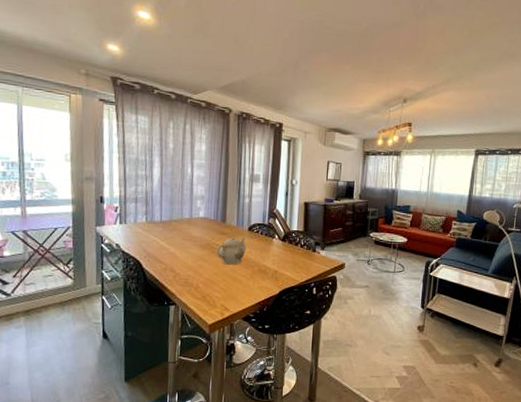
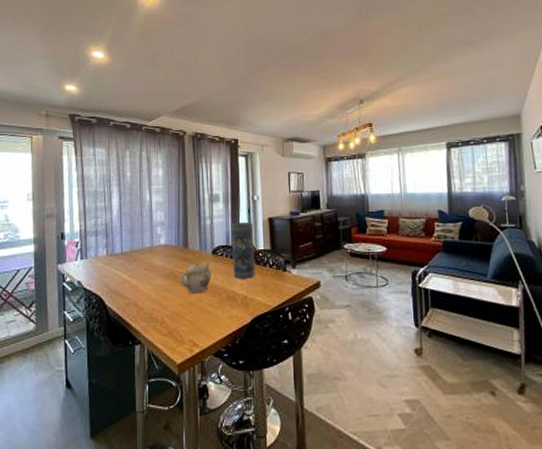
vase: none [267,204,289,256] -> present [231,222,255,279]

